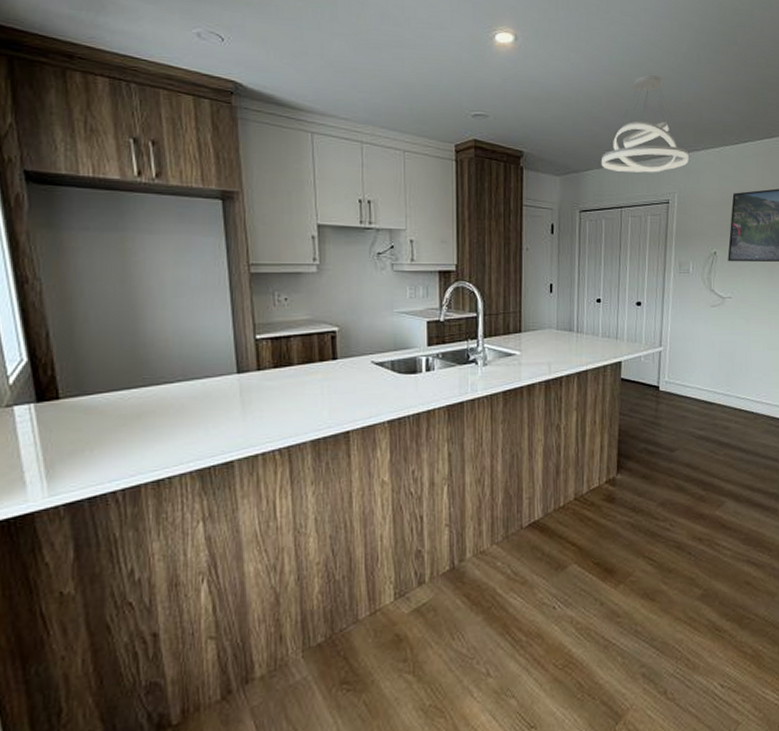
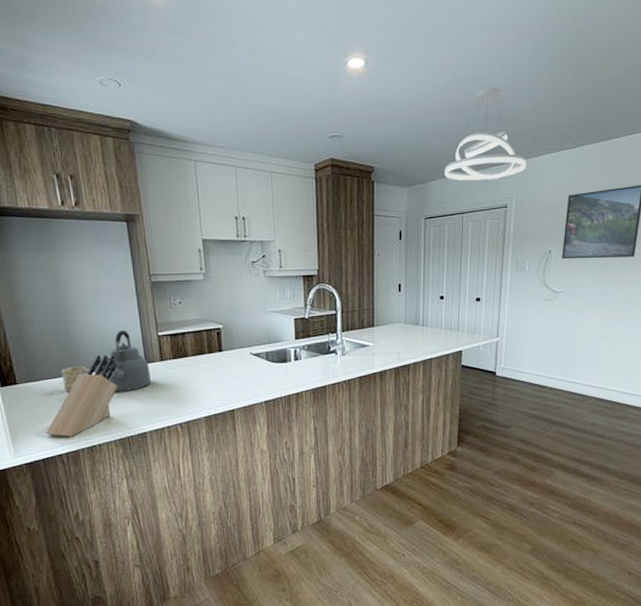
knife block: none [95,362,199,468] -> present [45,355,118,437]
mug: none [123,376,162,409] -> present [61,366,90,392]
kettle: none [183,332,244,408] -> present [105,331,152,391]

